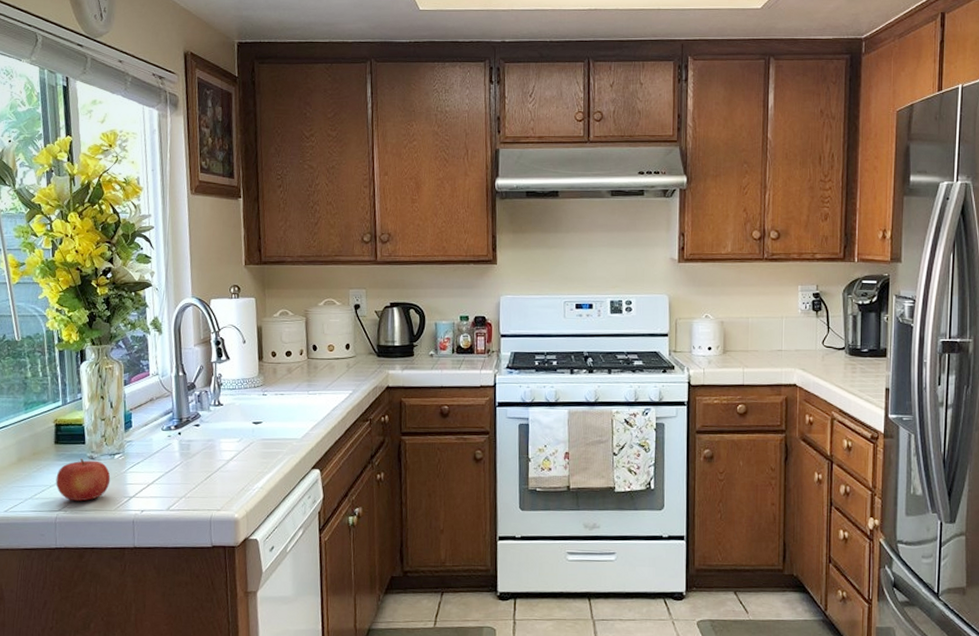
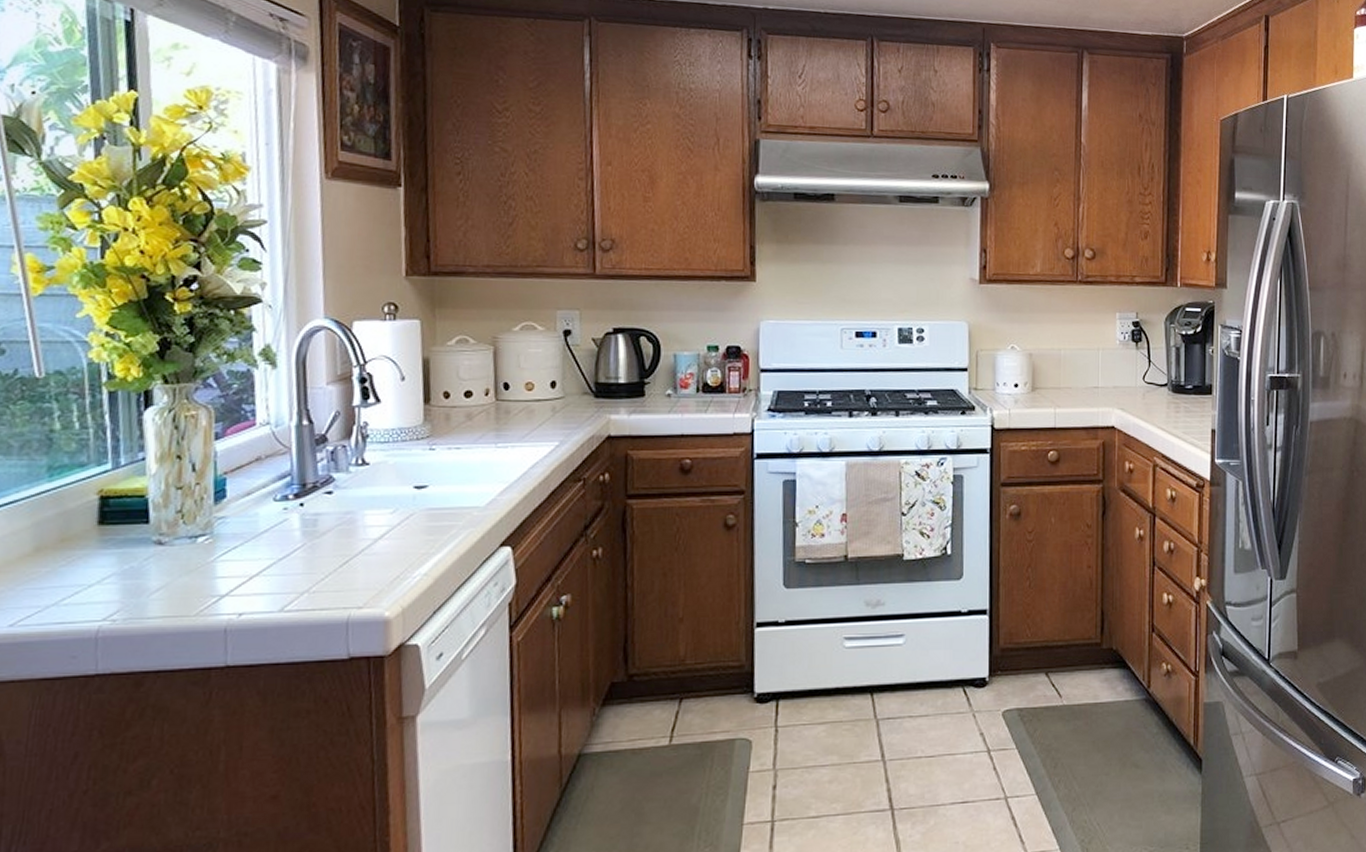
fruit: present [56,459,111,502] -> none [98,545,190,606]

